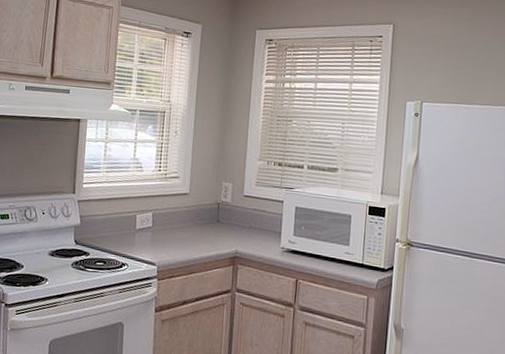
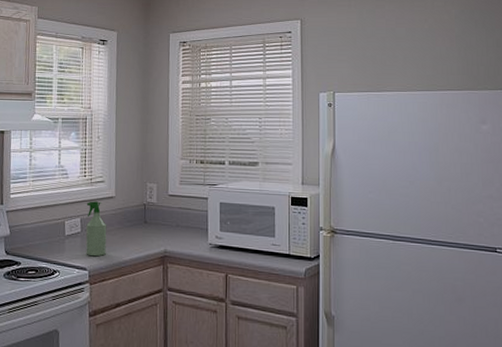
spray bottle: none [156,196,179,253] -> present [85,201,107,257]

